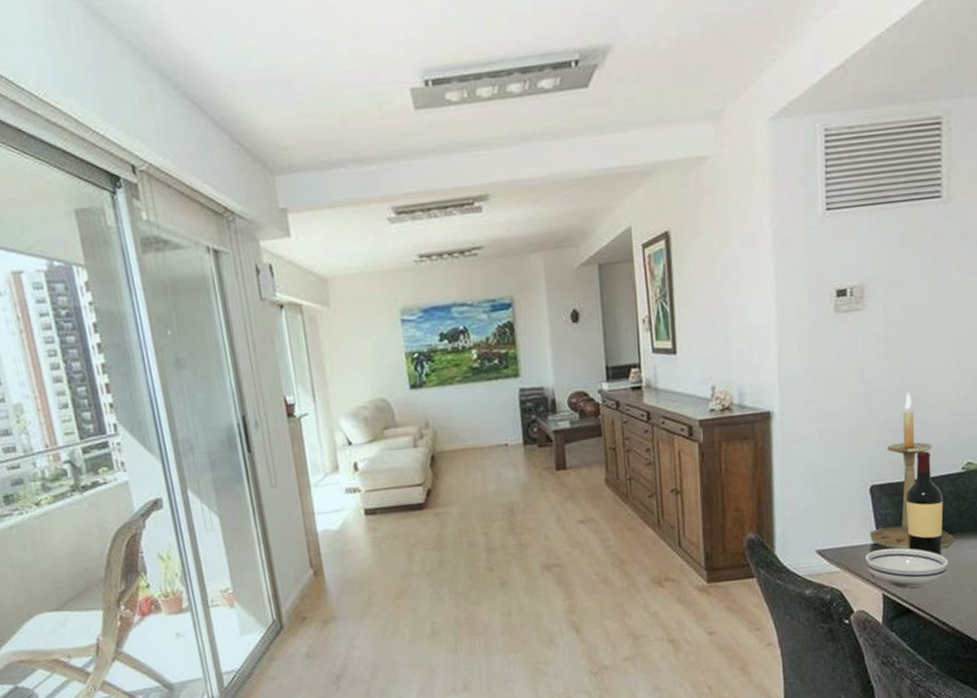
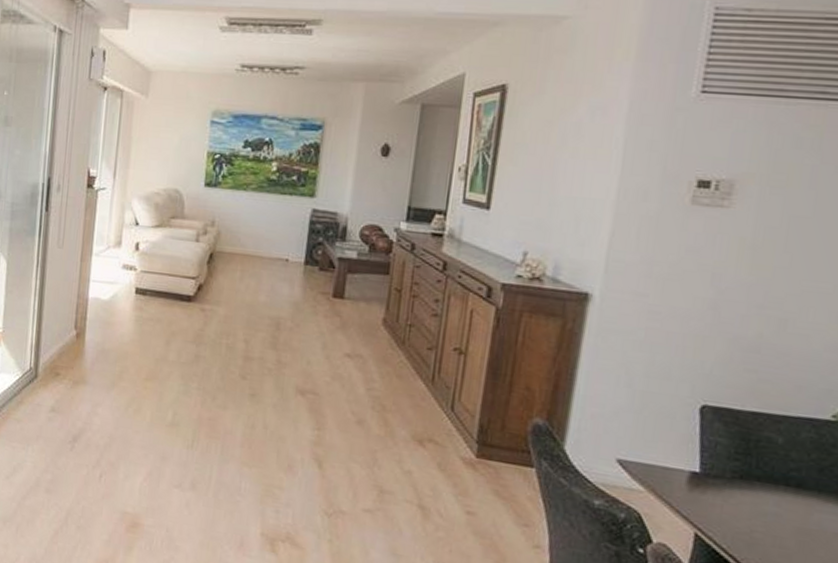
bowl: present [864,548,949,588] -> none [678,479,794,541]
candlestick: present [870,392,955,550] -> none [690,311,808,504]
wine bottle: present [906,450,944,556] -> none [741,382,800,511]

